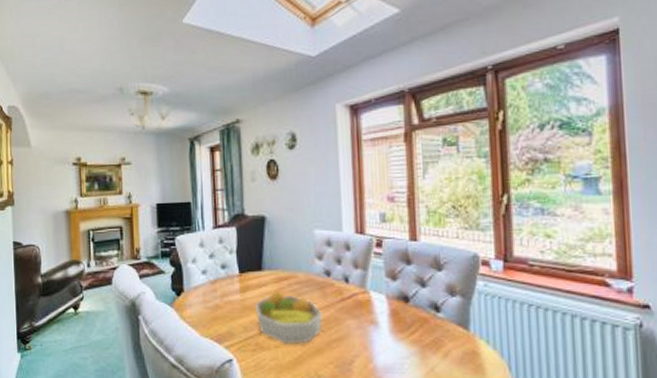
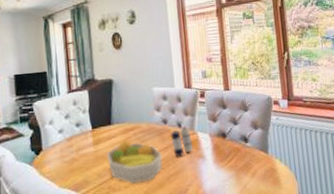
candle: none [334,282,363,319] -> present [170,126,193,157]

